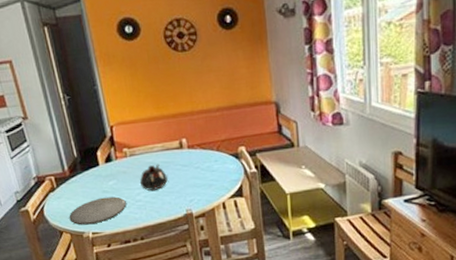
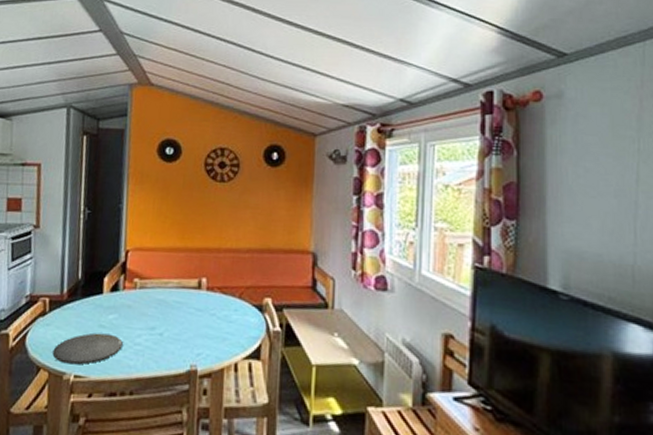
teapot: present [139,164,168,191] -> none [143,302,177,334]

